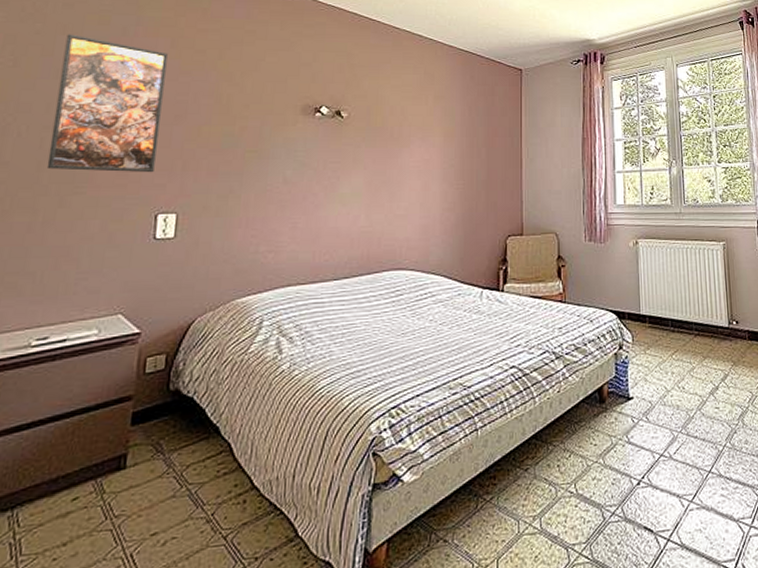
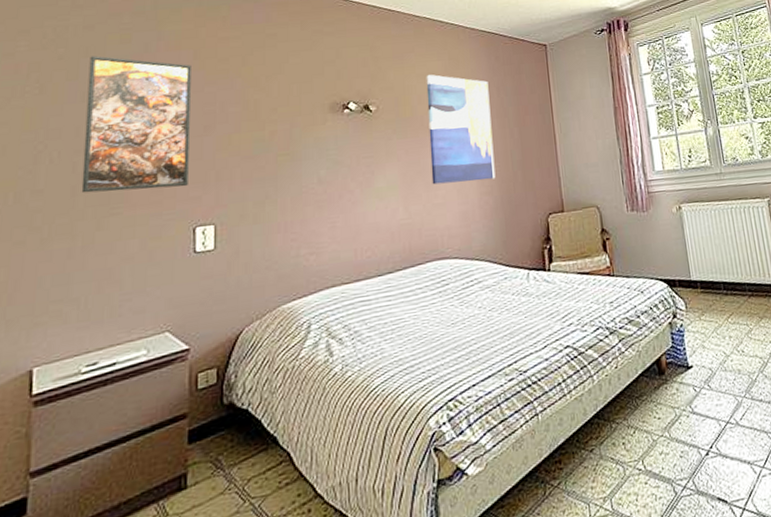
wall art: none [396,87,461,197] -> present [426,75,496,185]

